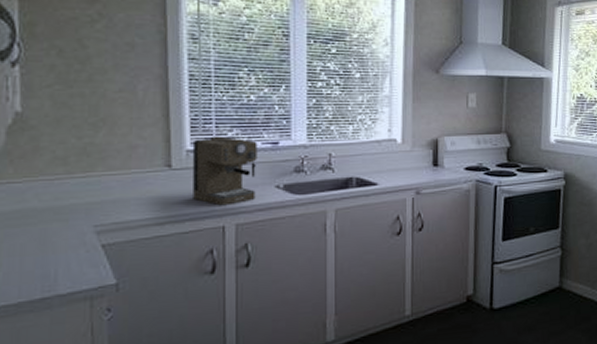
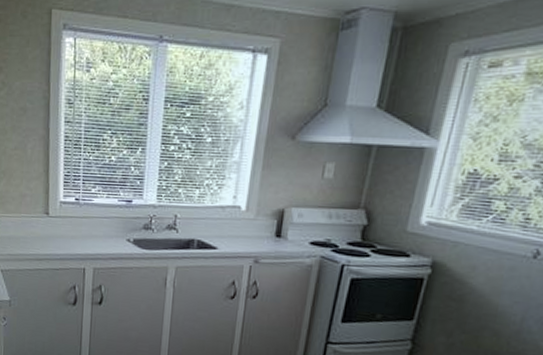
coffee maker: present [192,135,257,206] -> none [63,191,115,251]

